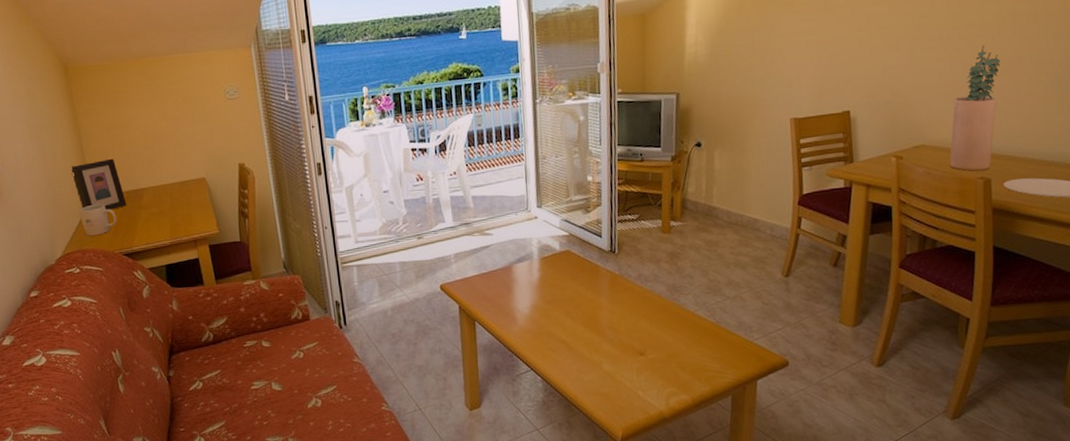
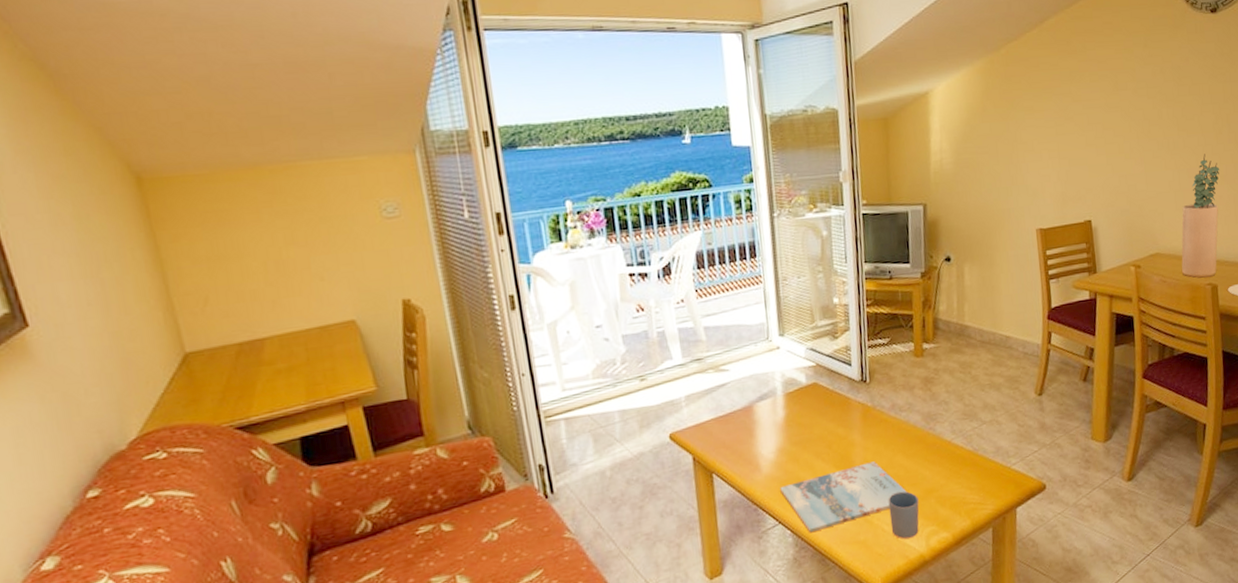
picture frame: present [71,158,127,210] -> none [150,299,240,370]
mug: present [80,203,117,236] -> none [166,361,224,407]
magazine: none [533,324,650,381] -> present [780,461,907,533]
mug: none [631,353,661,397] -> present [888,491,920,540]

